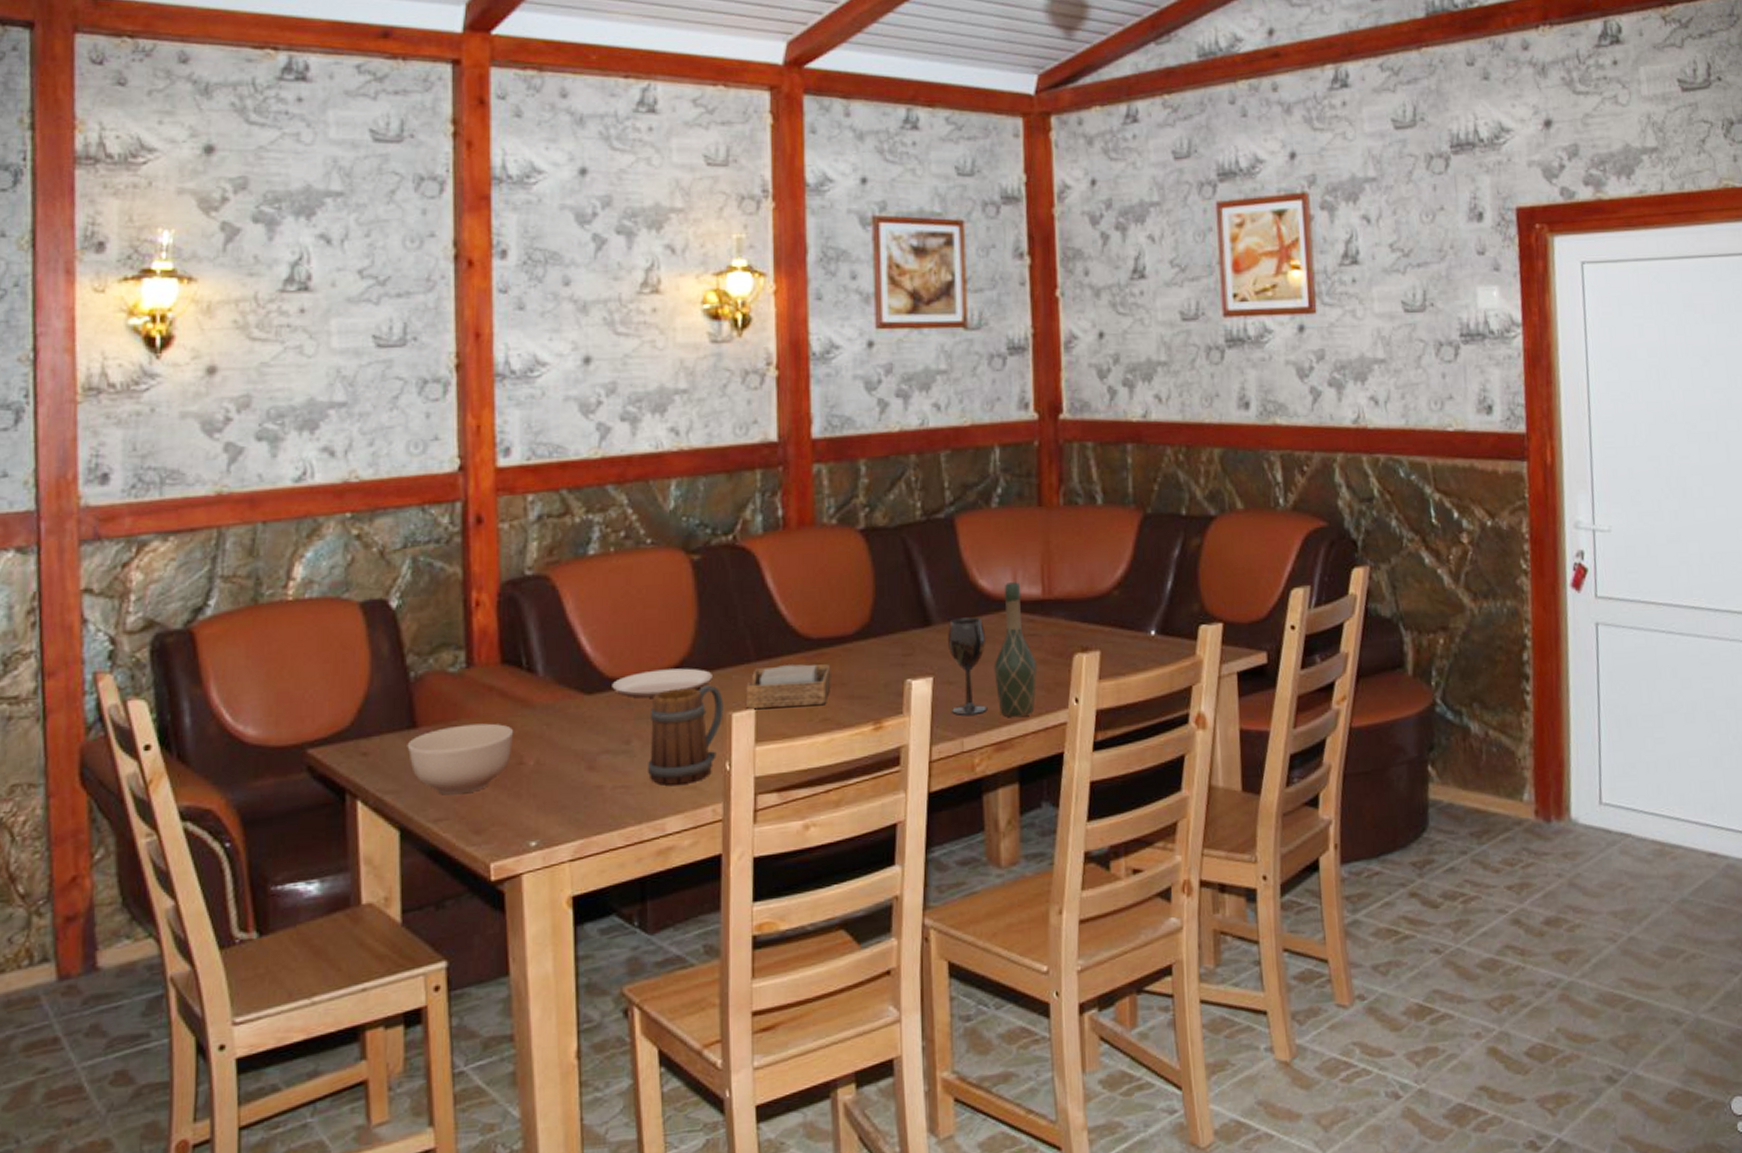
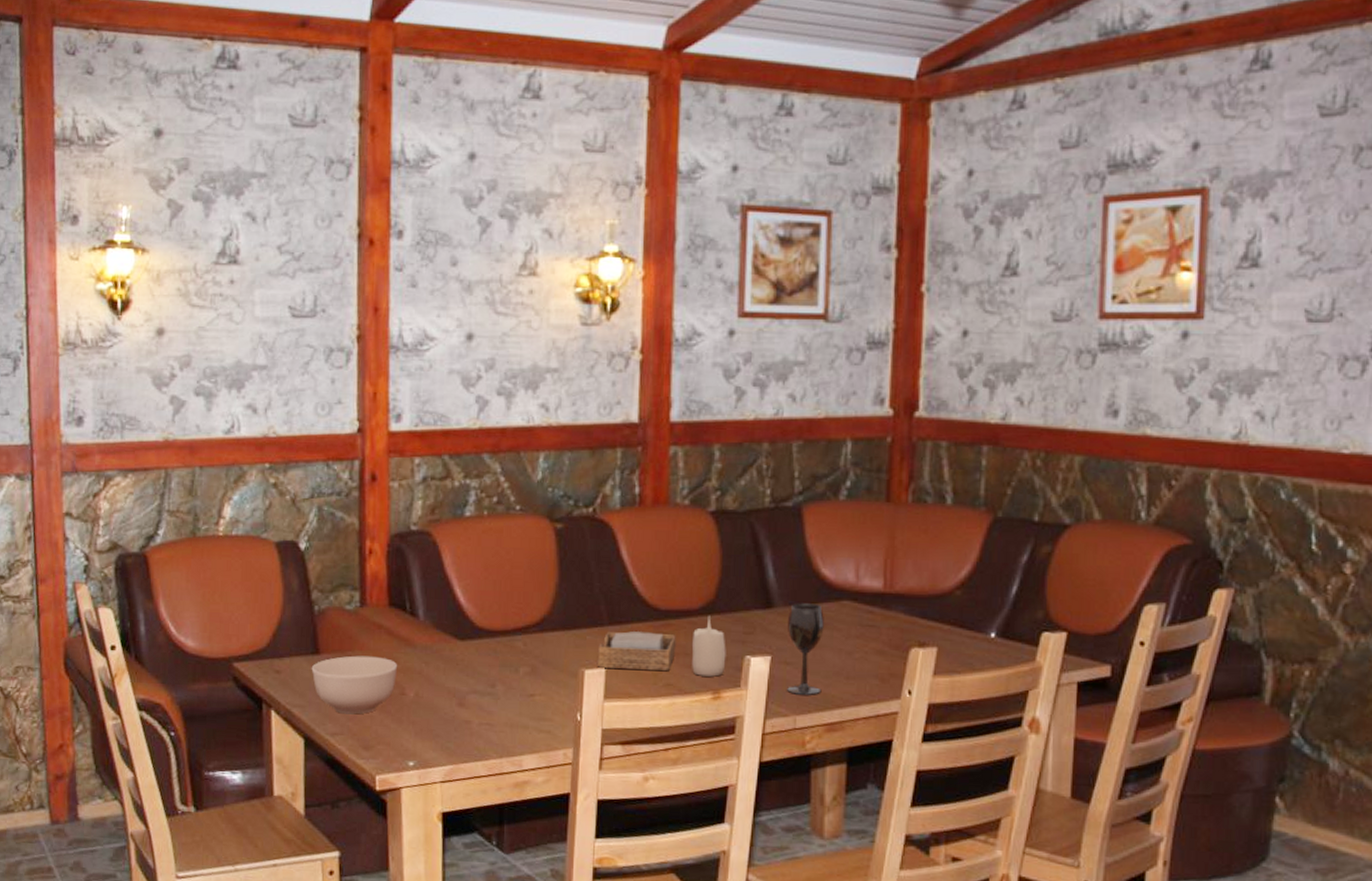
plate: present [612,668,712,698] -> none [481,624,569,649]
beer mug: present [648,685,724,786] -> none [509,642,578,728]
candle: none [848,639,886,707] -> present [691,615,726,677]
wine bottle: present [993,582,1038,718] -> none [830,573,873,703]

